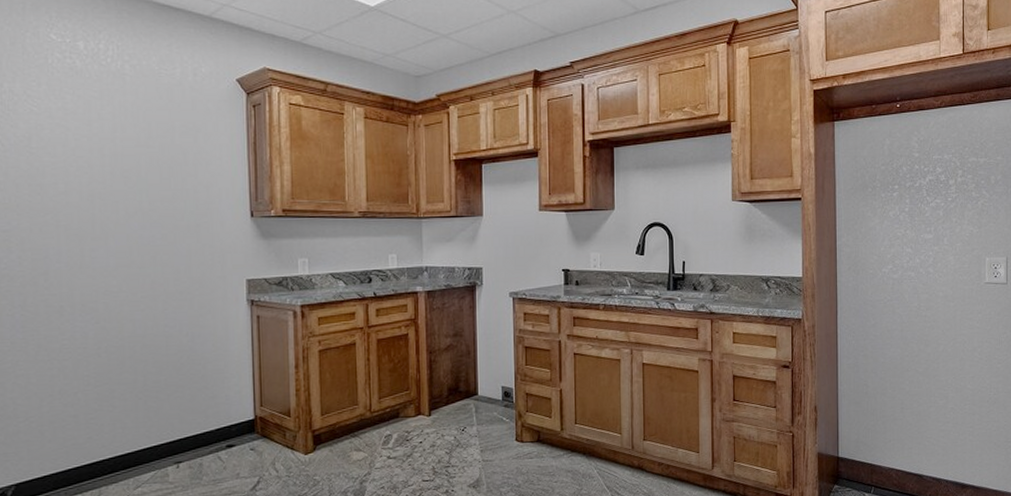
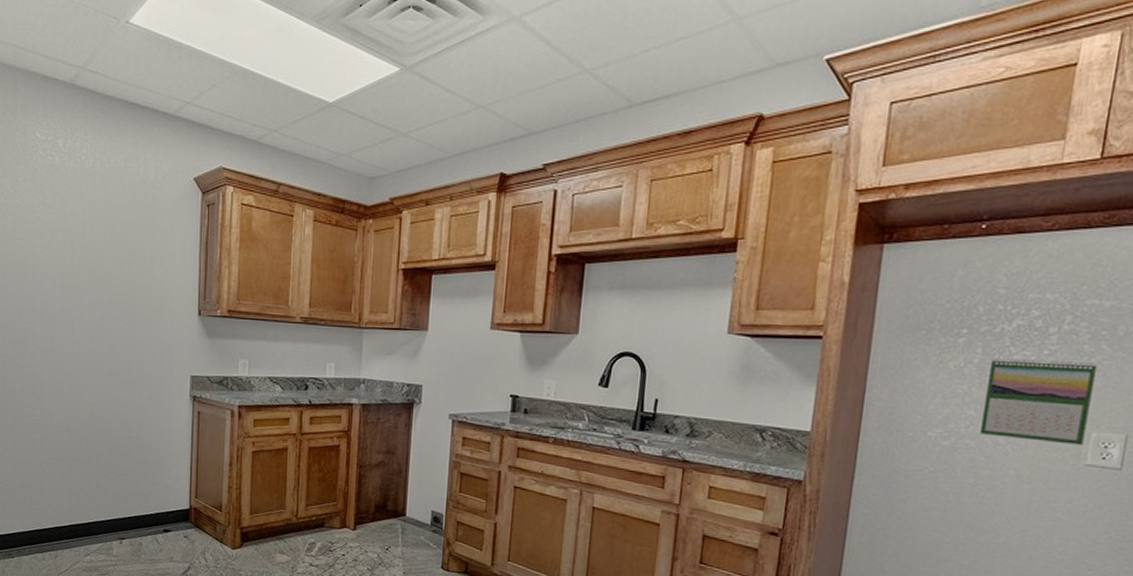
calendar: none [917,204,982,269] -> present [980,358,1097,445]

